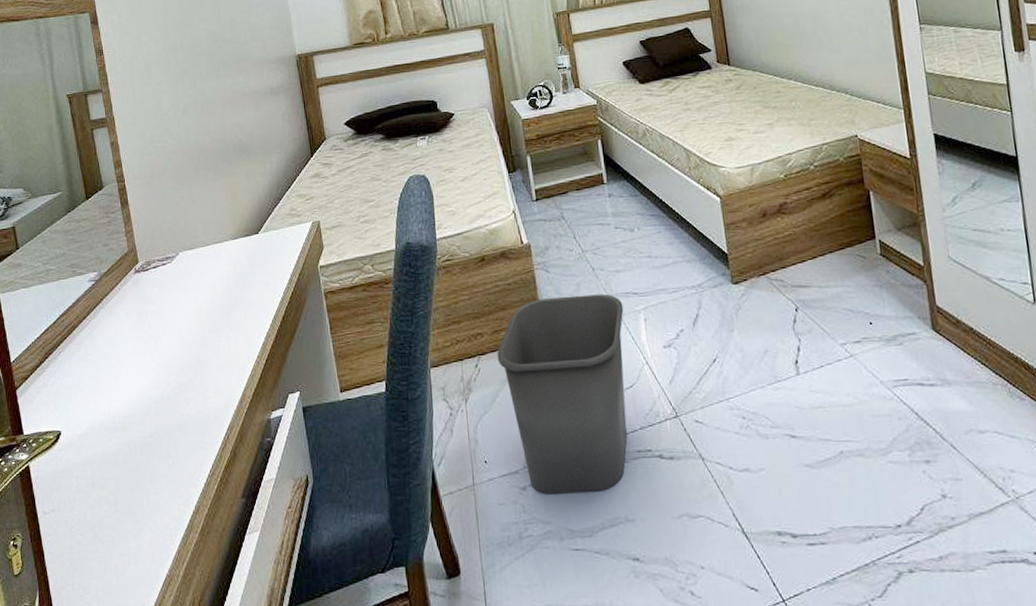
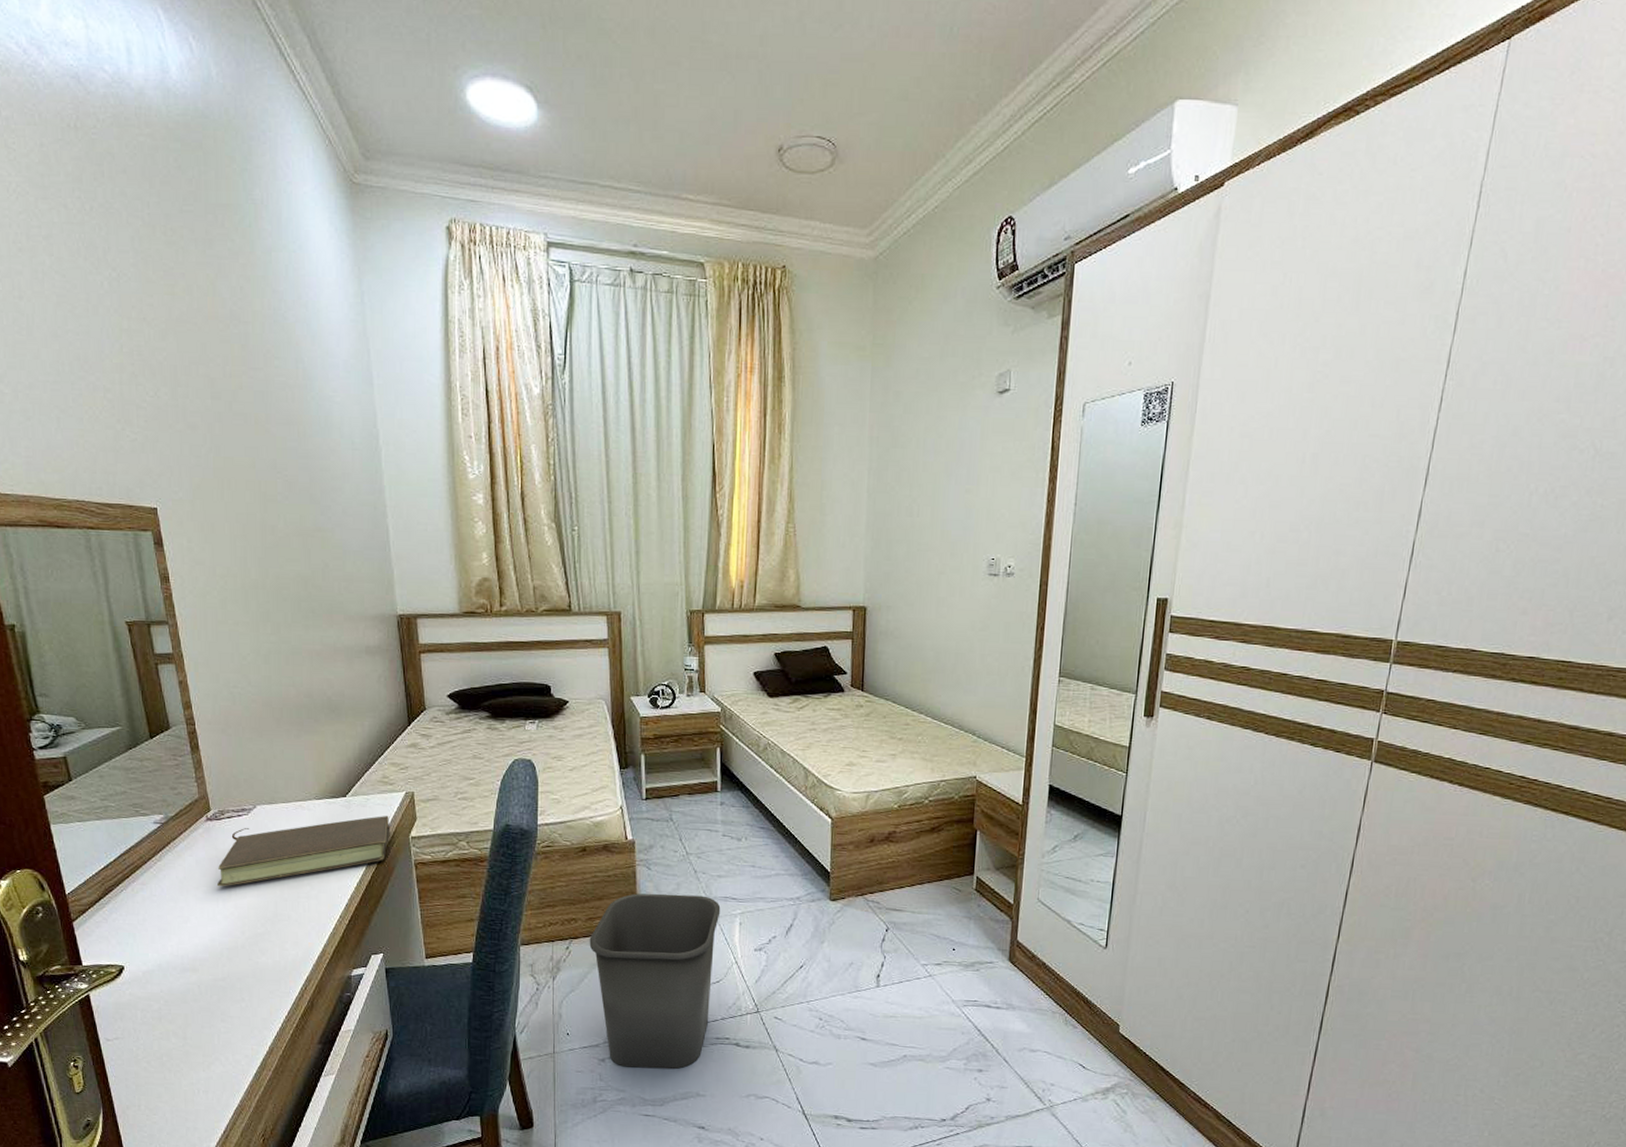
book: none [144,248,300,339] -> present [216,816,391,887]

